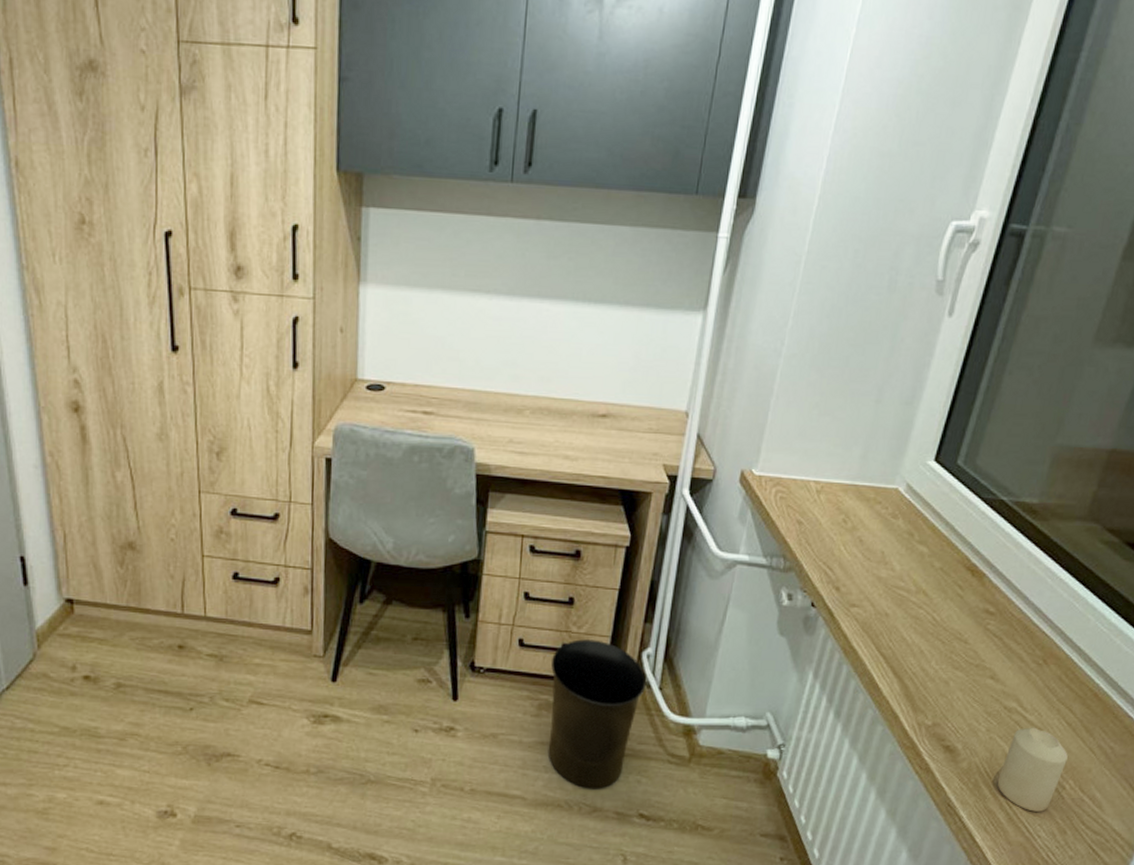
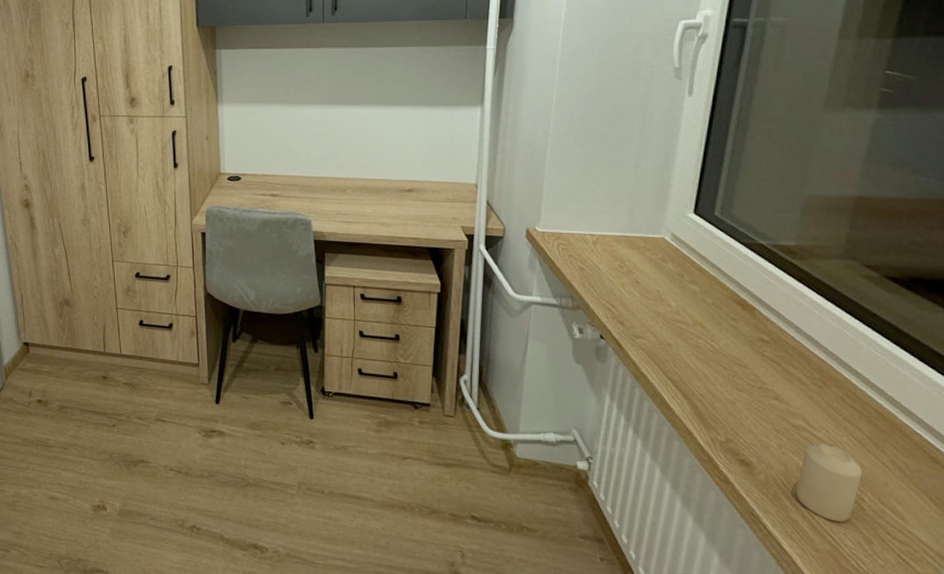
waste bin: present [548,639,647,789] -> none [386,368,466,494]

